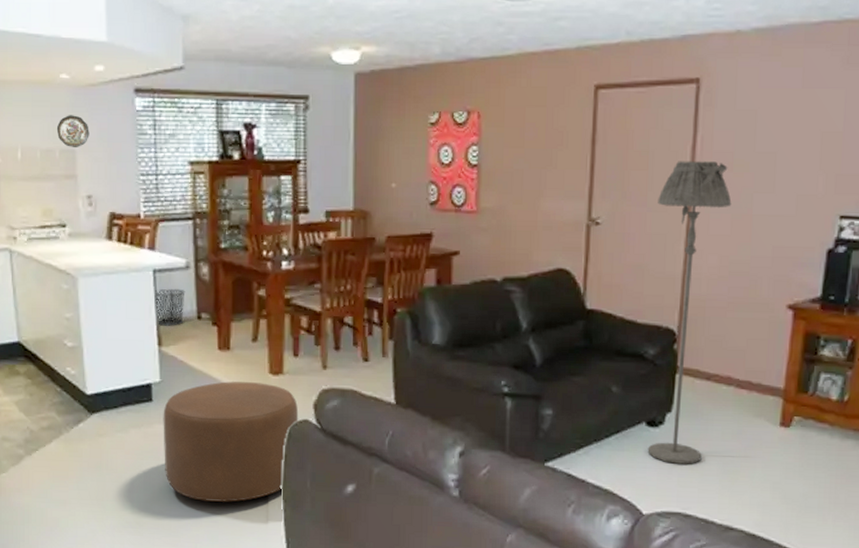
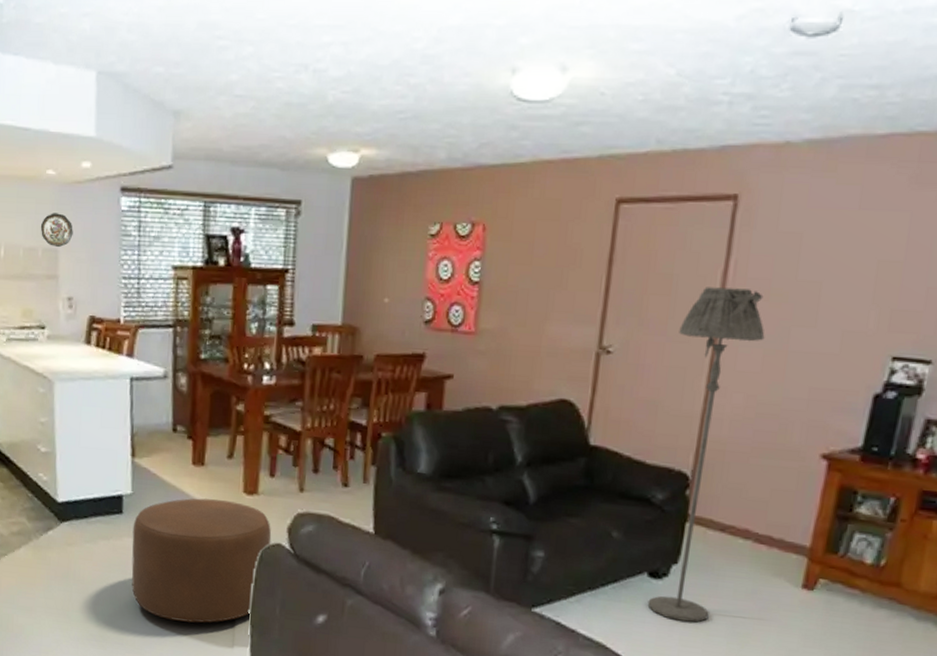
waste bin: present [154,288,185,326] -> none [130,398,162,437]

